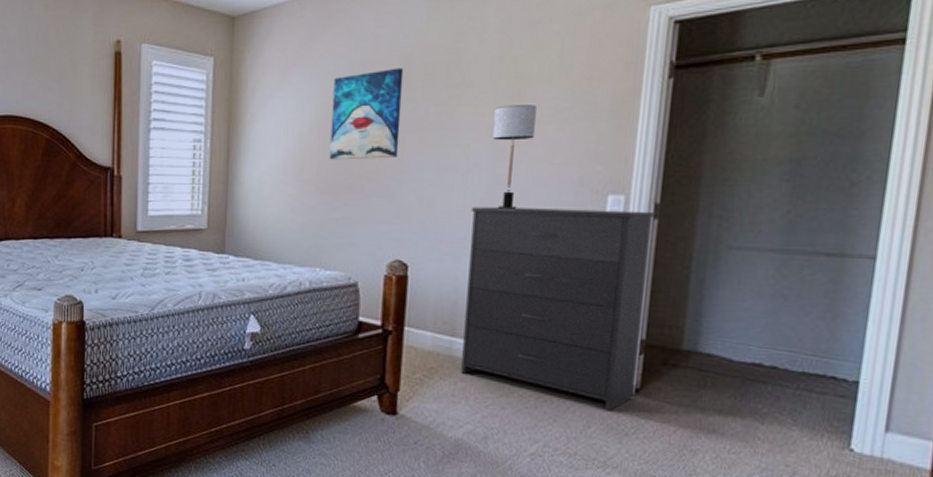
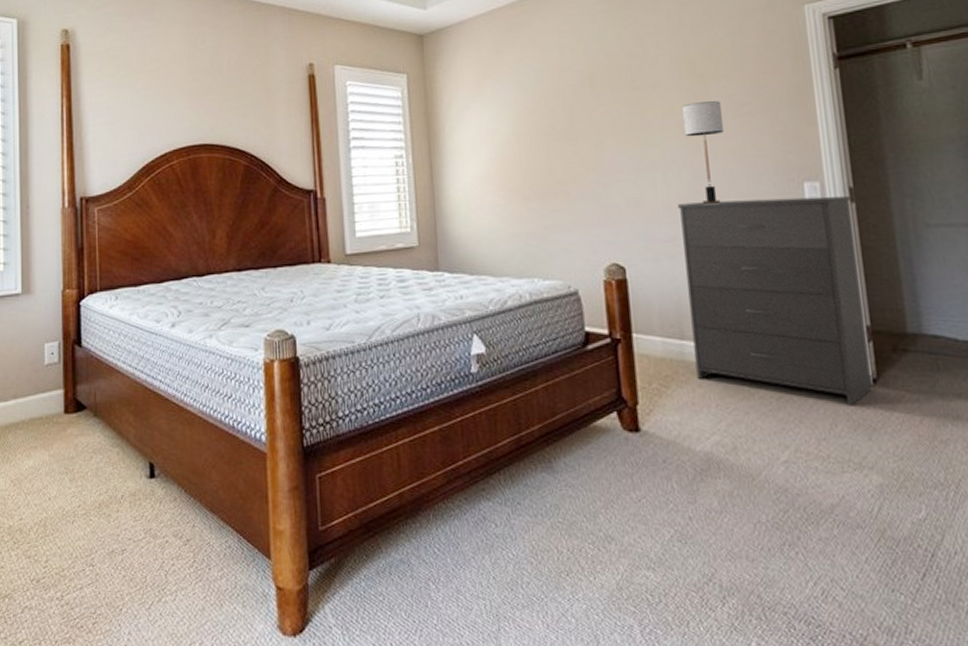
wall art: present [329,68,404,160] -> none [525,73,598,167]

